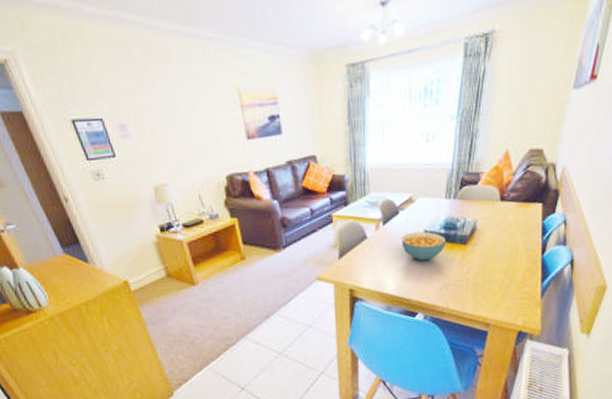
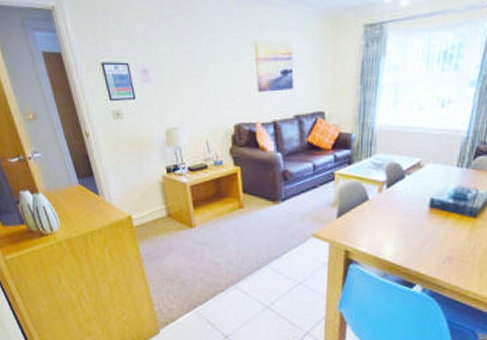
cereal bowl: present [401,231,447,260] -> none [404,198,455,229]

